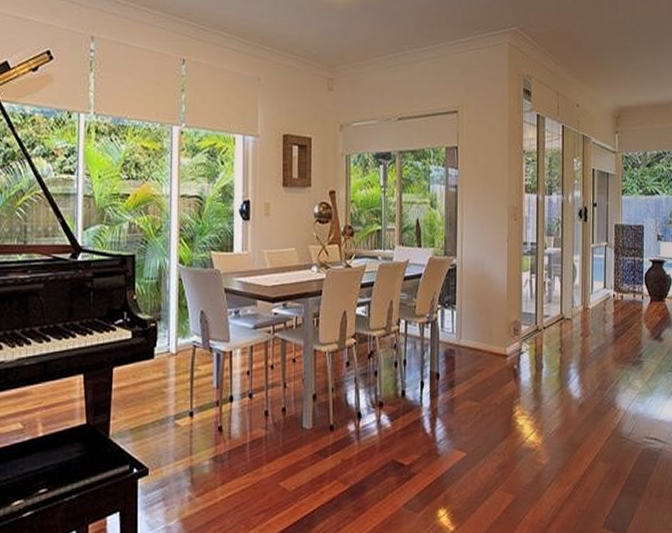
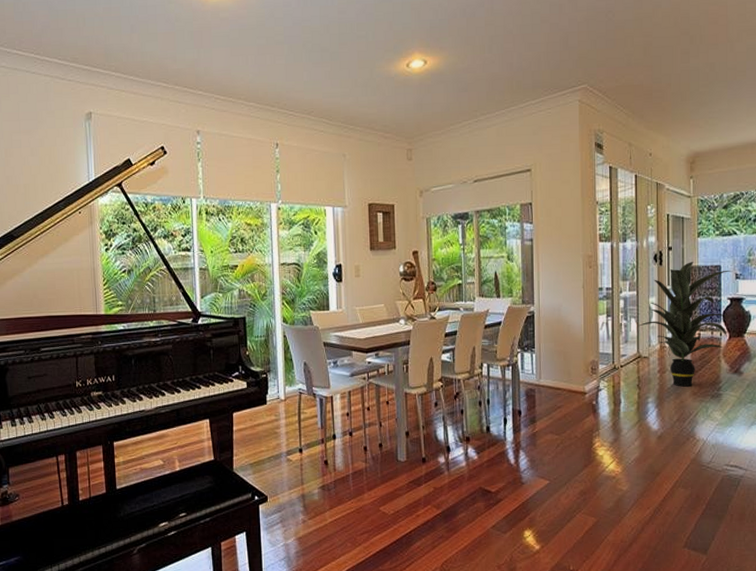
indoor plant: none [563,220,655,352] -> present [639,262,733,387]

